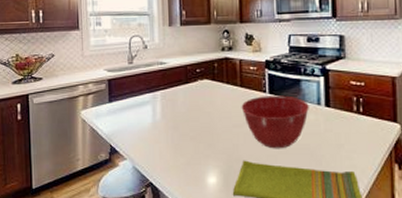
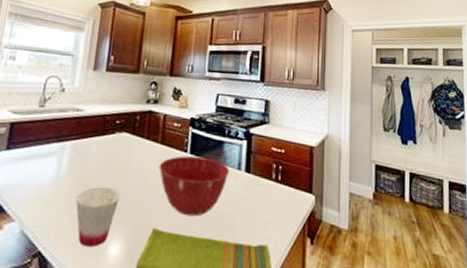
cup: none [173,128,210,177] -> present [75,186,120,247]

